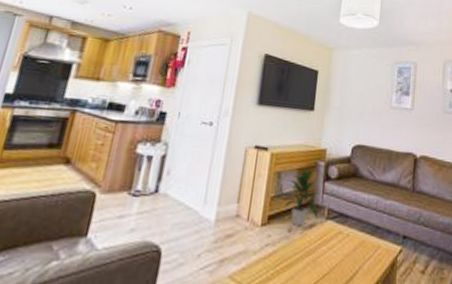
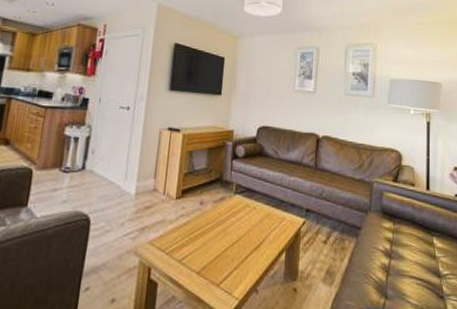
indoor plant: present [281,168,319,227] -> none [193,147,228,200]

